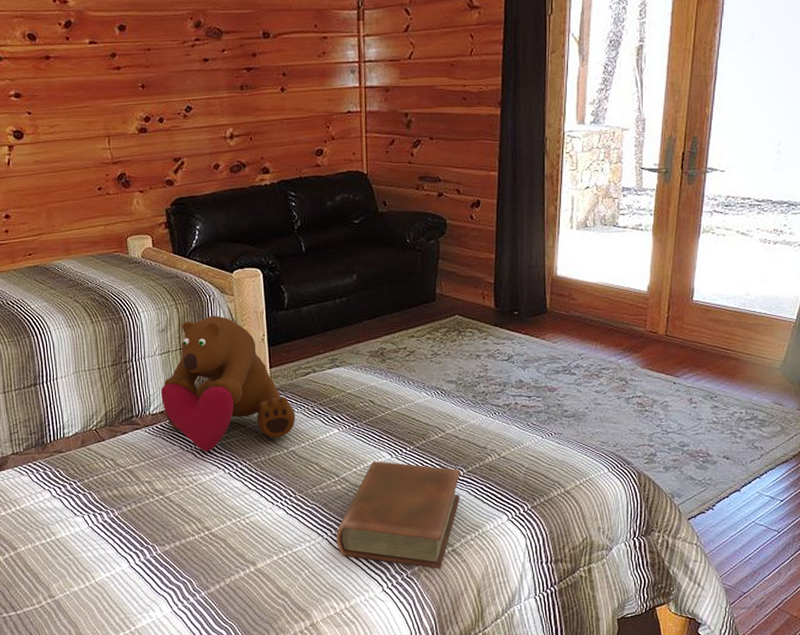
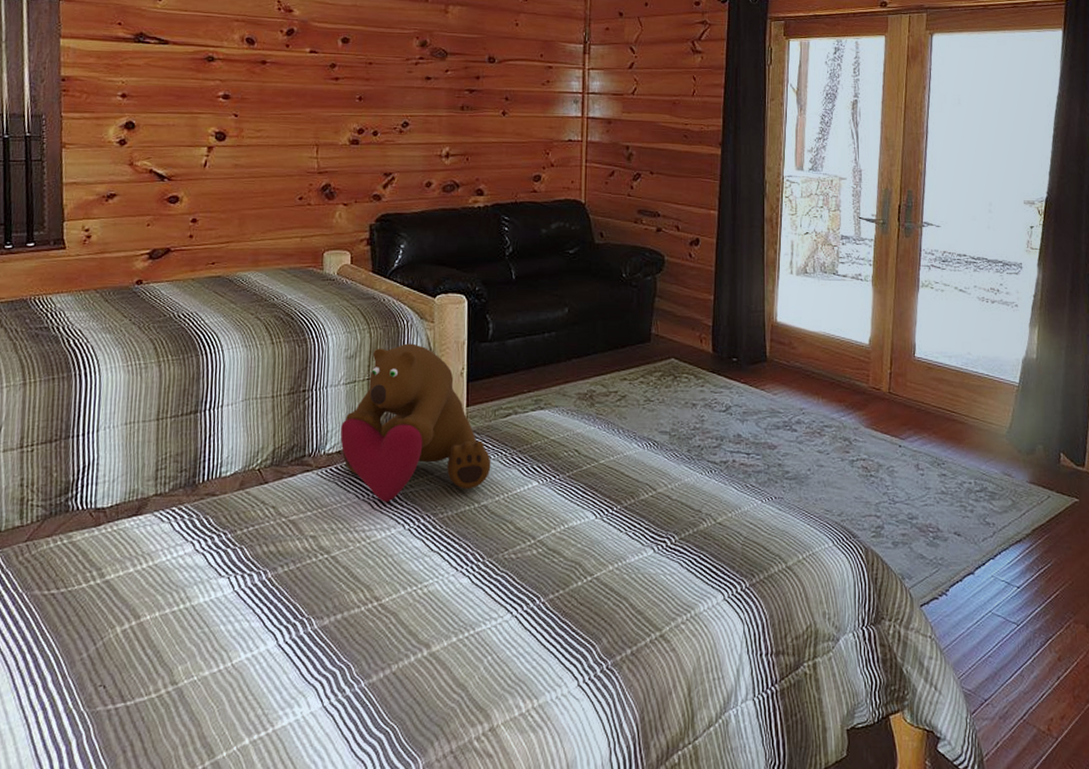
book: present [336,461,461,569] -> none [527,522,672,659]

